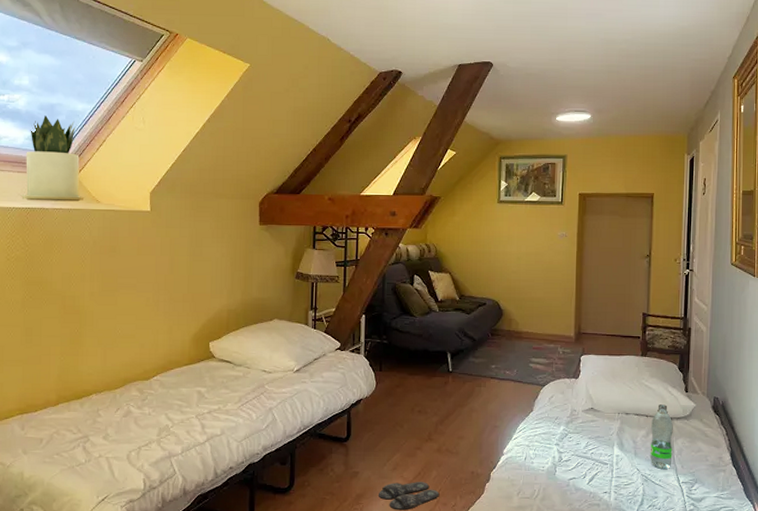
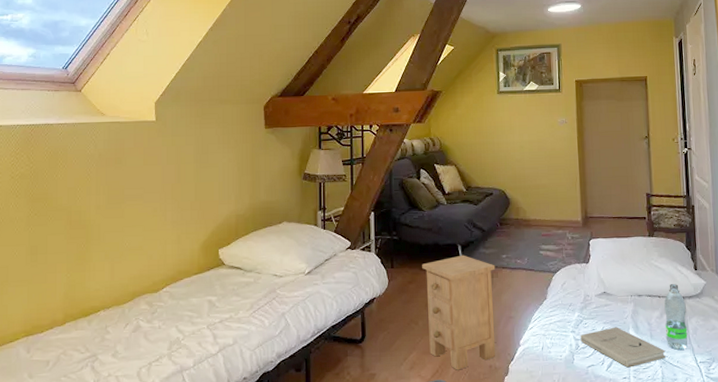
planter: present [20,115,85,202] -> none [24,32,89,117]
nightstand: none [410,362,484,474] -> present [422,255,496,370]
book: none [564,442,648,483] -> present [580,327,666,368]

